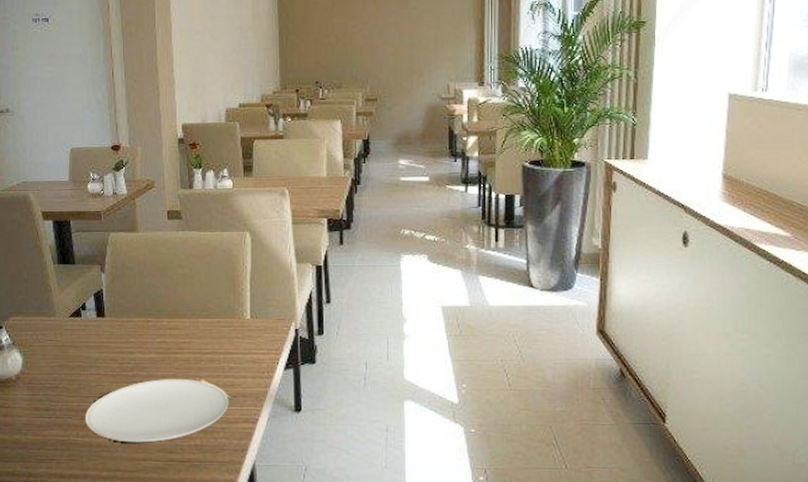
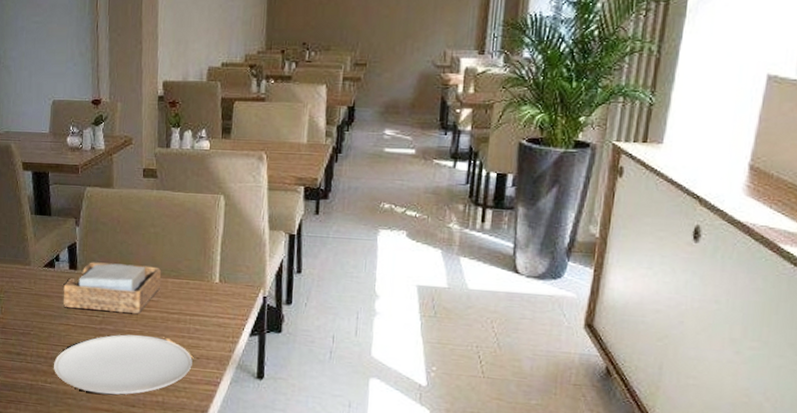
napkin holder: none [91,308,192,358] -> present [63,262,162,315]

